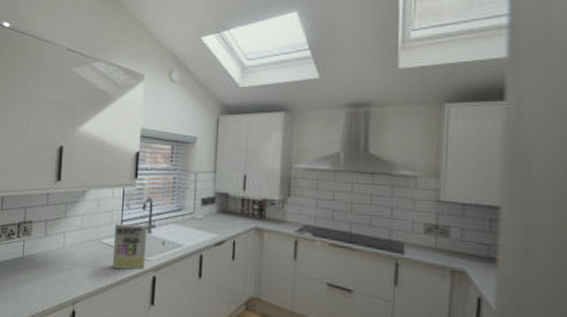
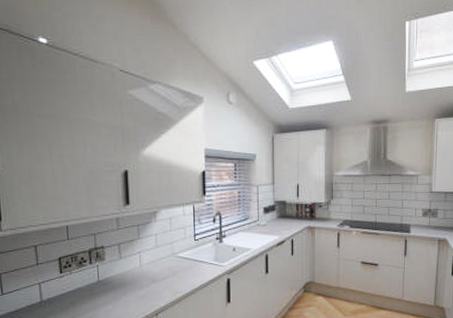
cereal box: present [112,223,148,270] -> none [188,235,220,278]

